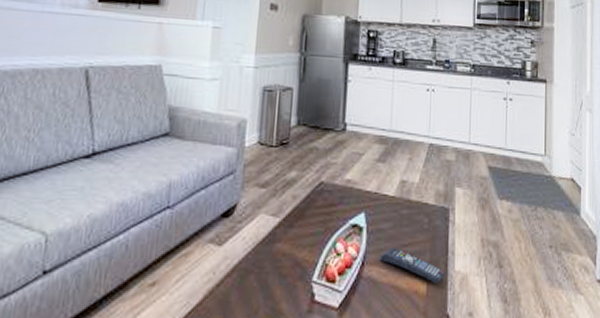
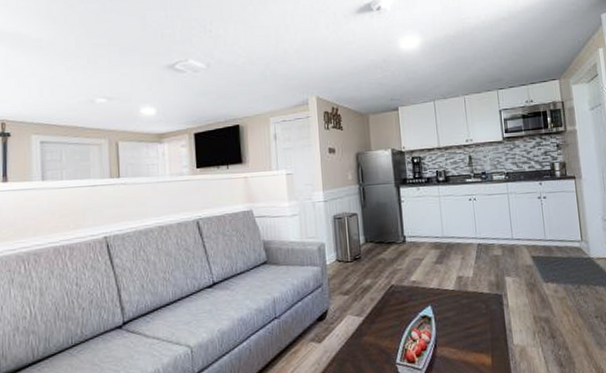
remote control: present [380,246,446,284] -> none [449,330,507,356]

